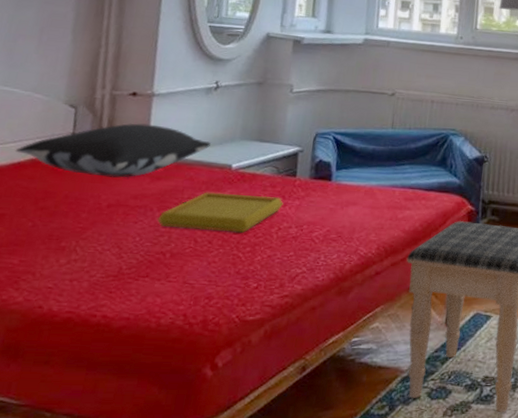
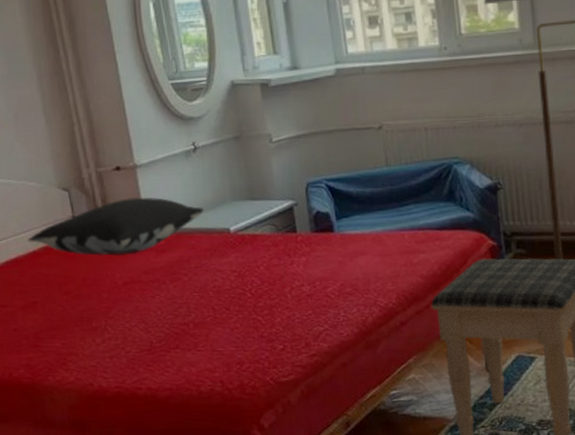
serving tray: present [158,192,283,233] -> none [173,256,290,298]

